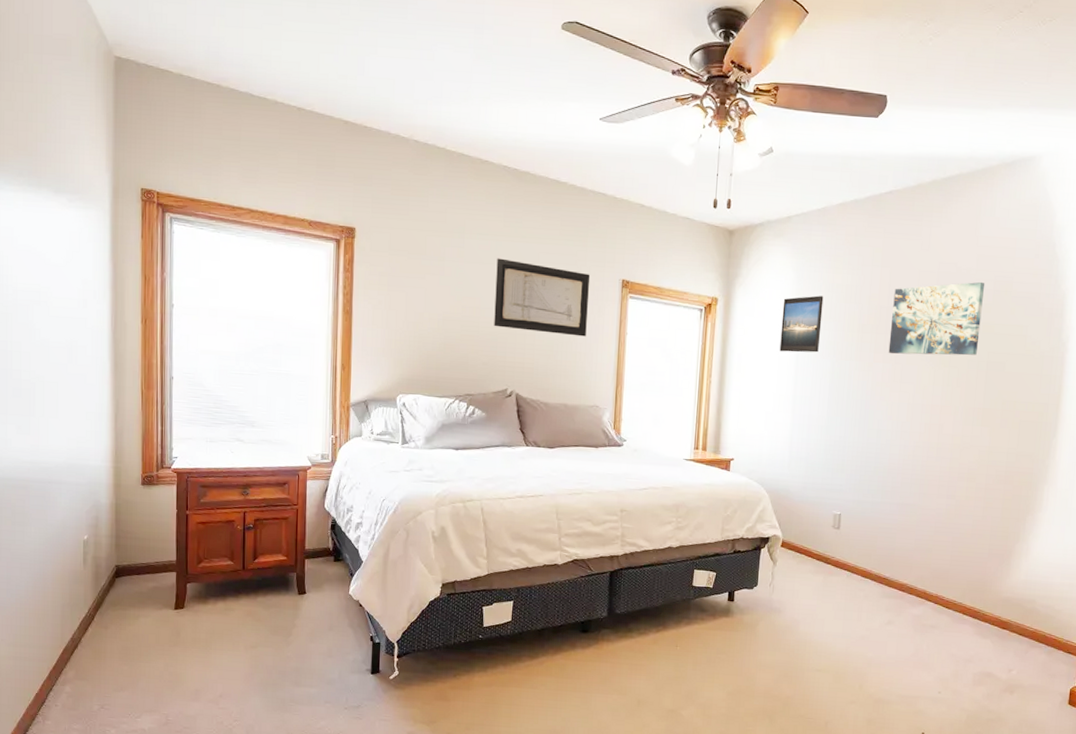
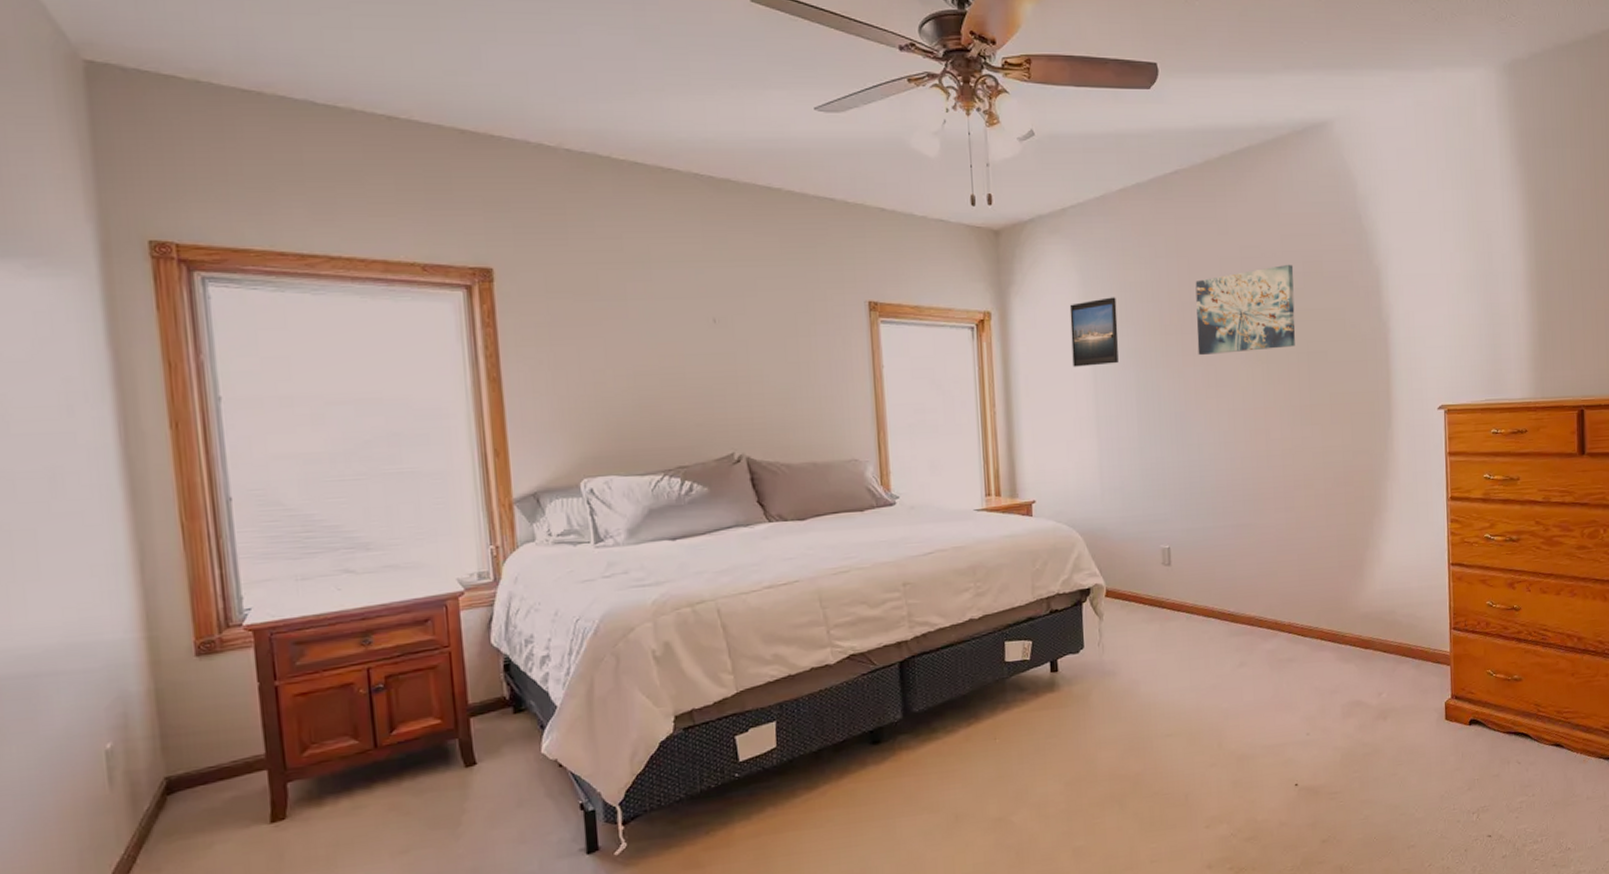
wall art: present [494,258,591,337] -> none [699,289,831,377]

